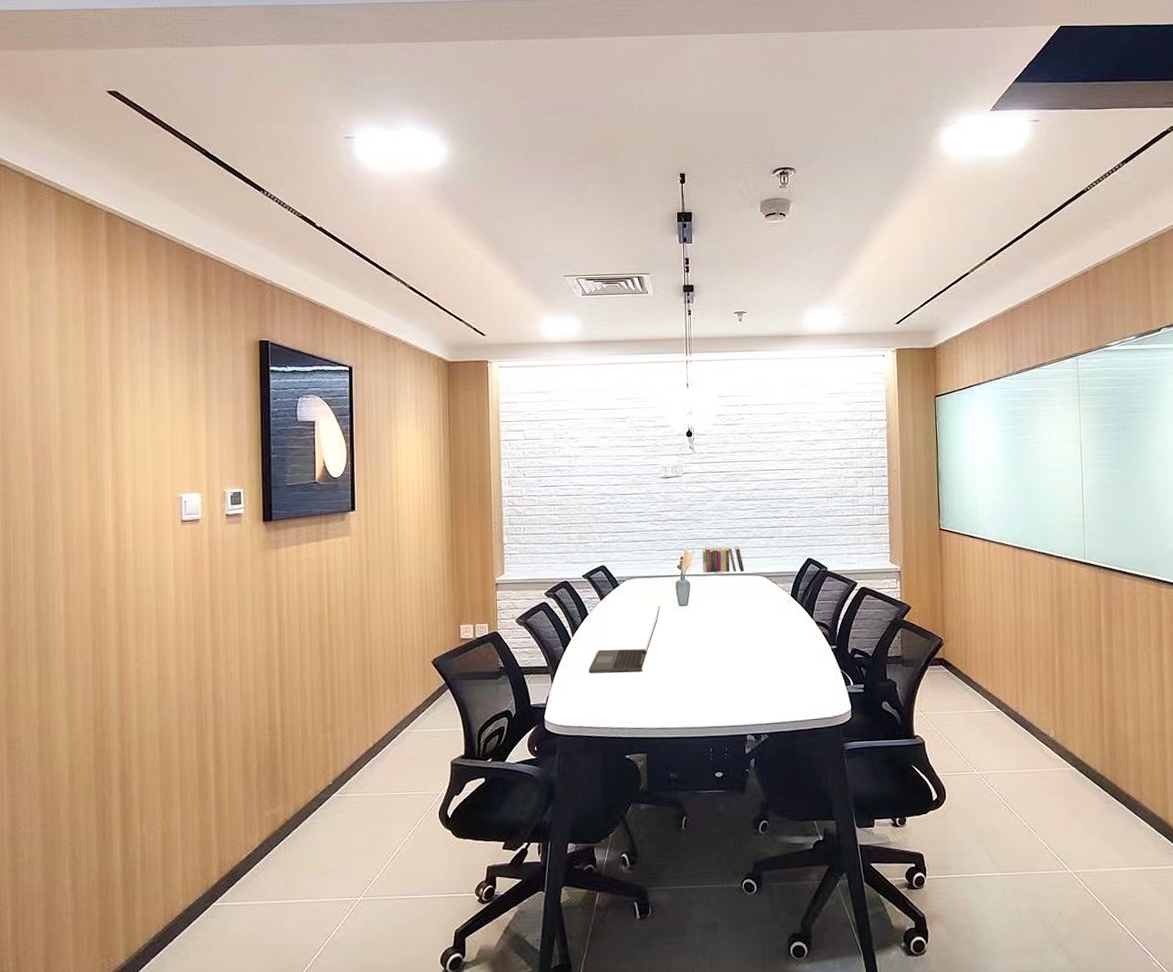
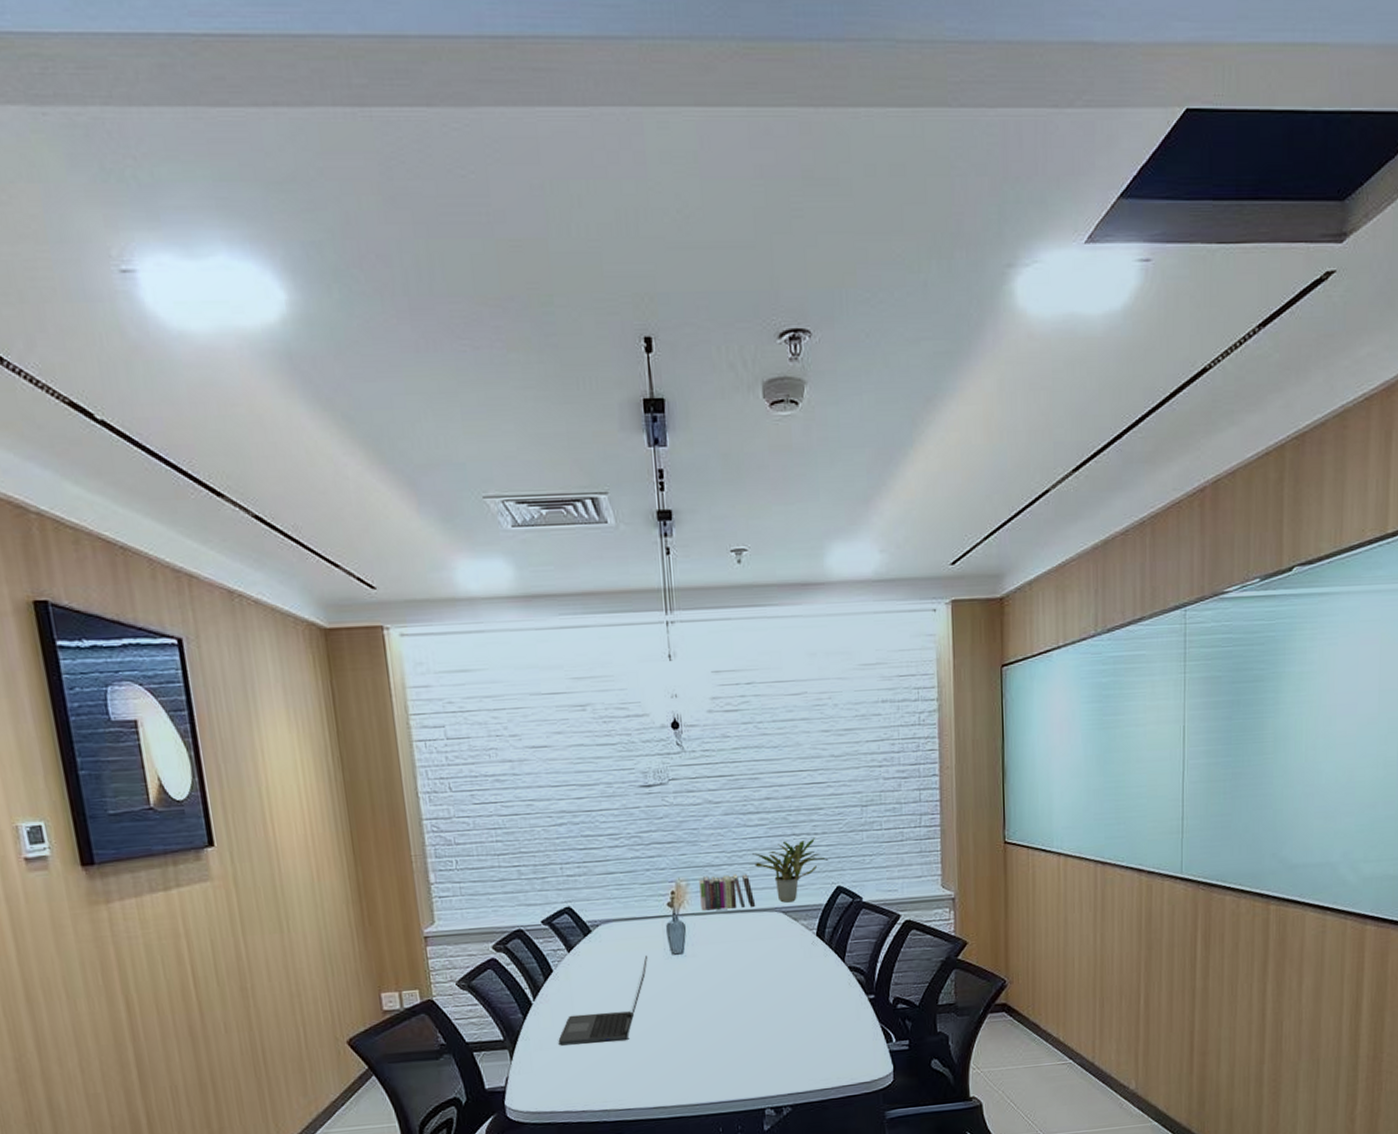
potted plant: none [743,520,802,569] -> present [752,837,829,903]

